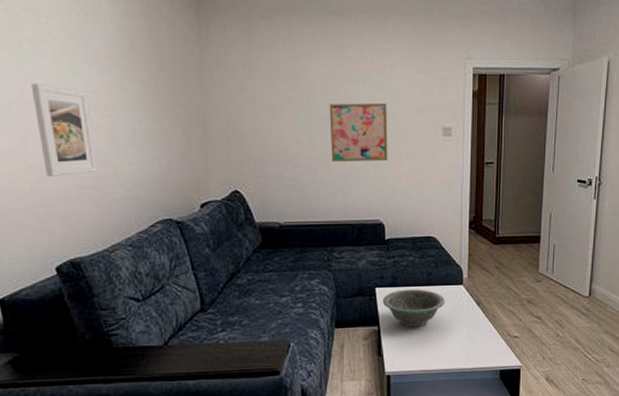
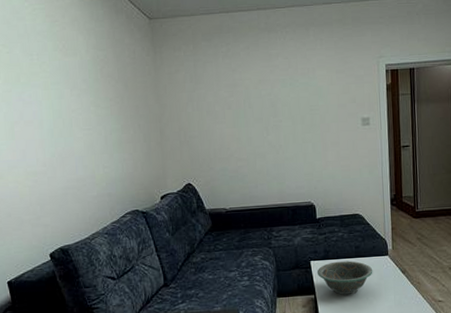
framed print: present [31,82,98,178] -> none [28,107,80,182]
wall art: present [329,102,388,163] -> none [262,101,315,155]

